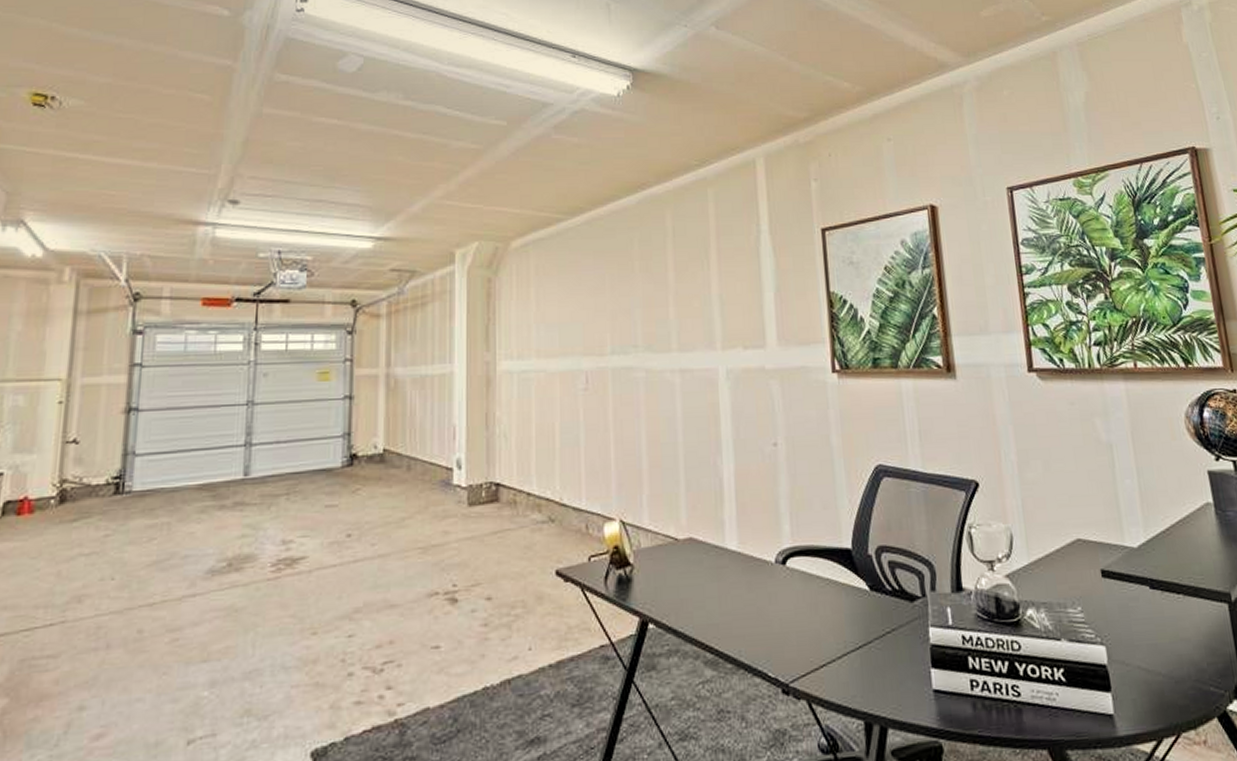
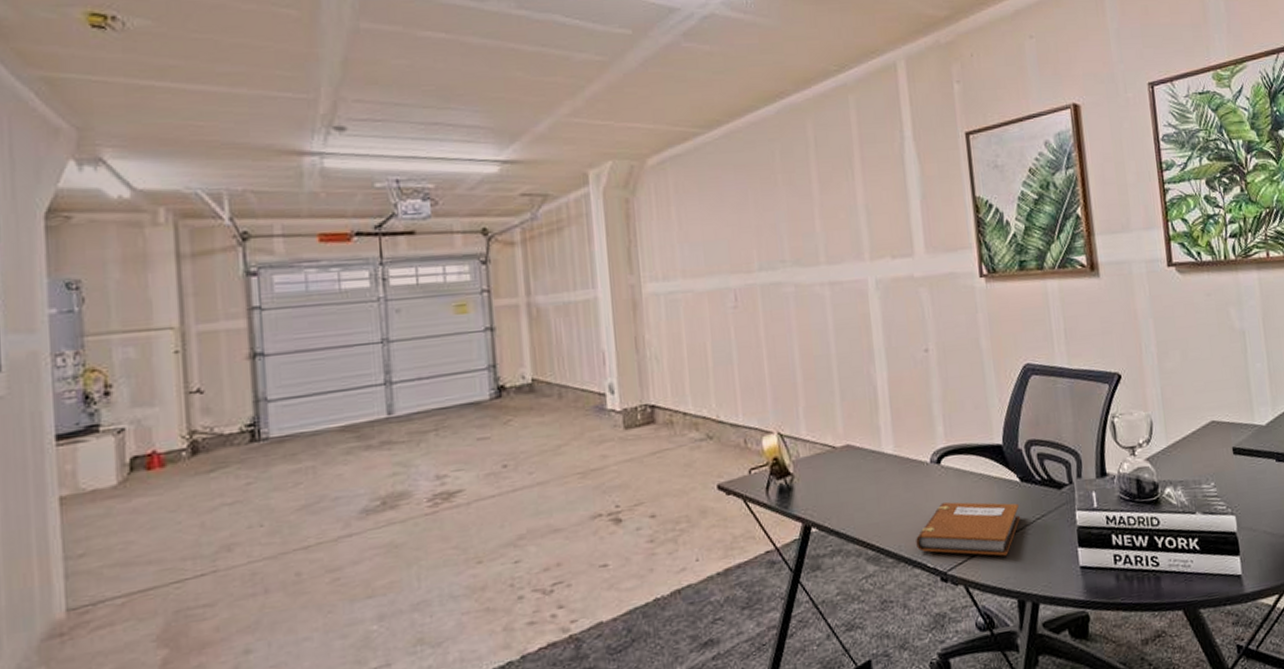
notebook: none [757,607,869,671] -> present [916,502,1020,556]

